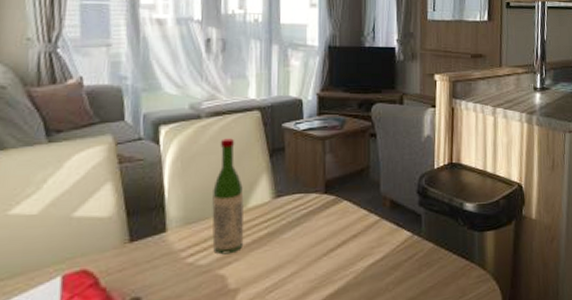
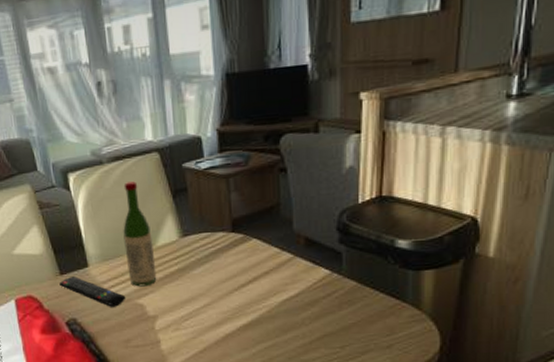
remote control: none [126,244,206,281] -> present [59,276,126,307]

